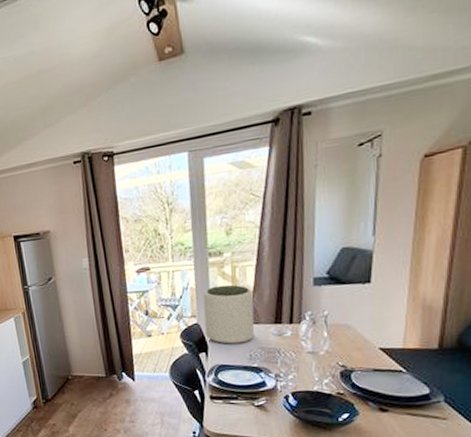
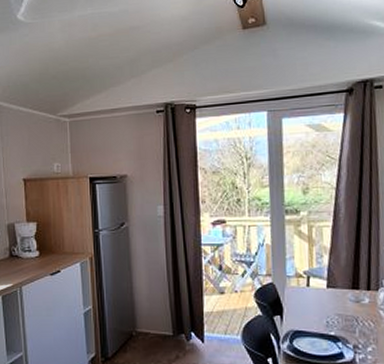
plant pot: present [203,284,255,344] -> none [279,244,332,308]

